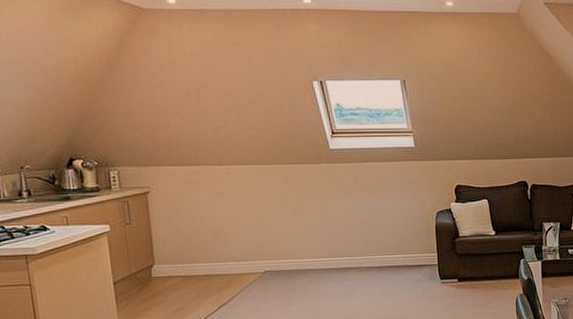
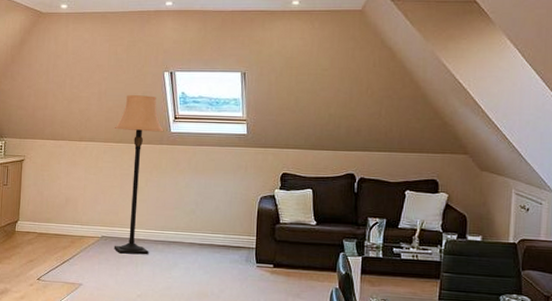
lamp: none [261,108,323,288] -> present [114,95,164,255]

